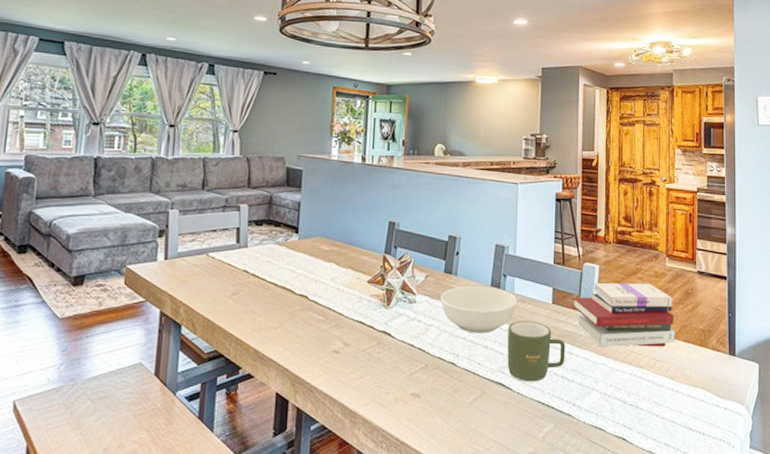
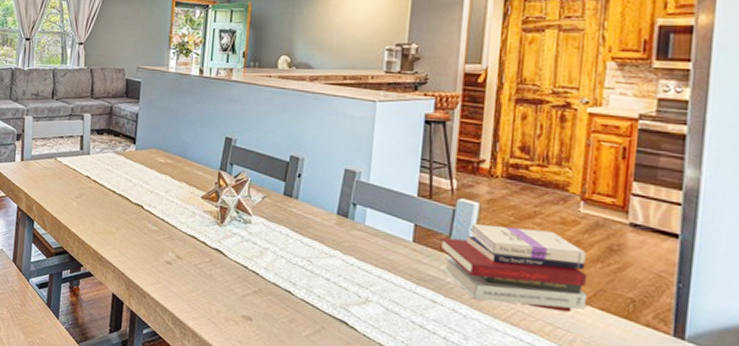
bowl: present [441,286,518,334] -> none [278,211,369,265]
mug: present [507,321,566,383] -> none [352,256,428,328]

